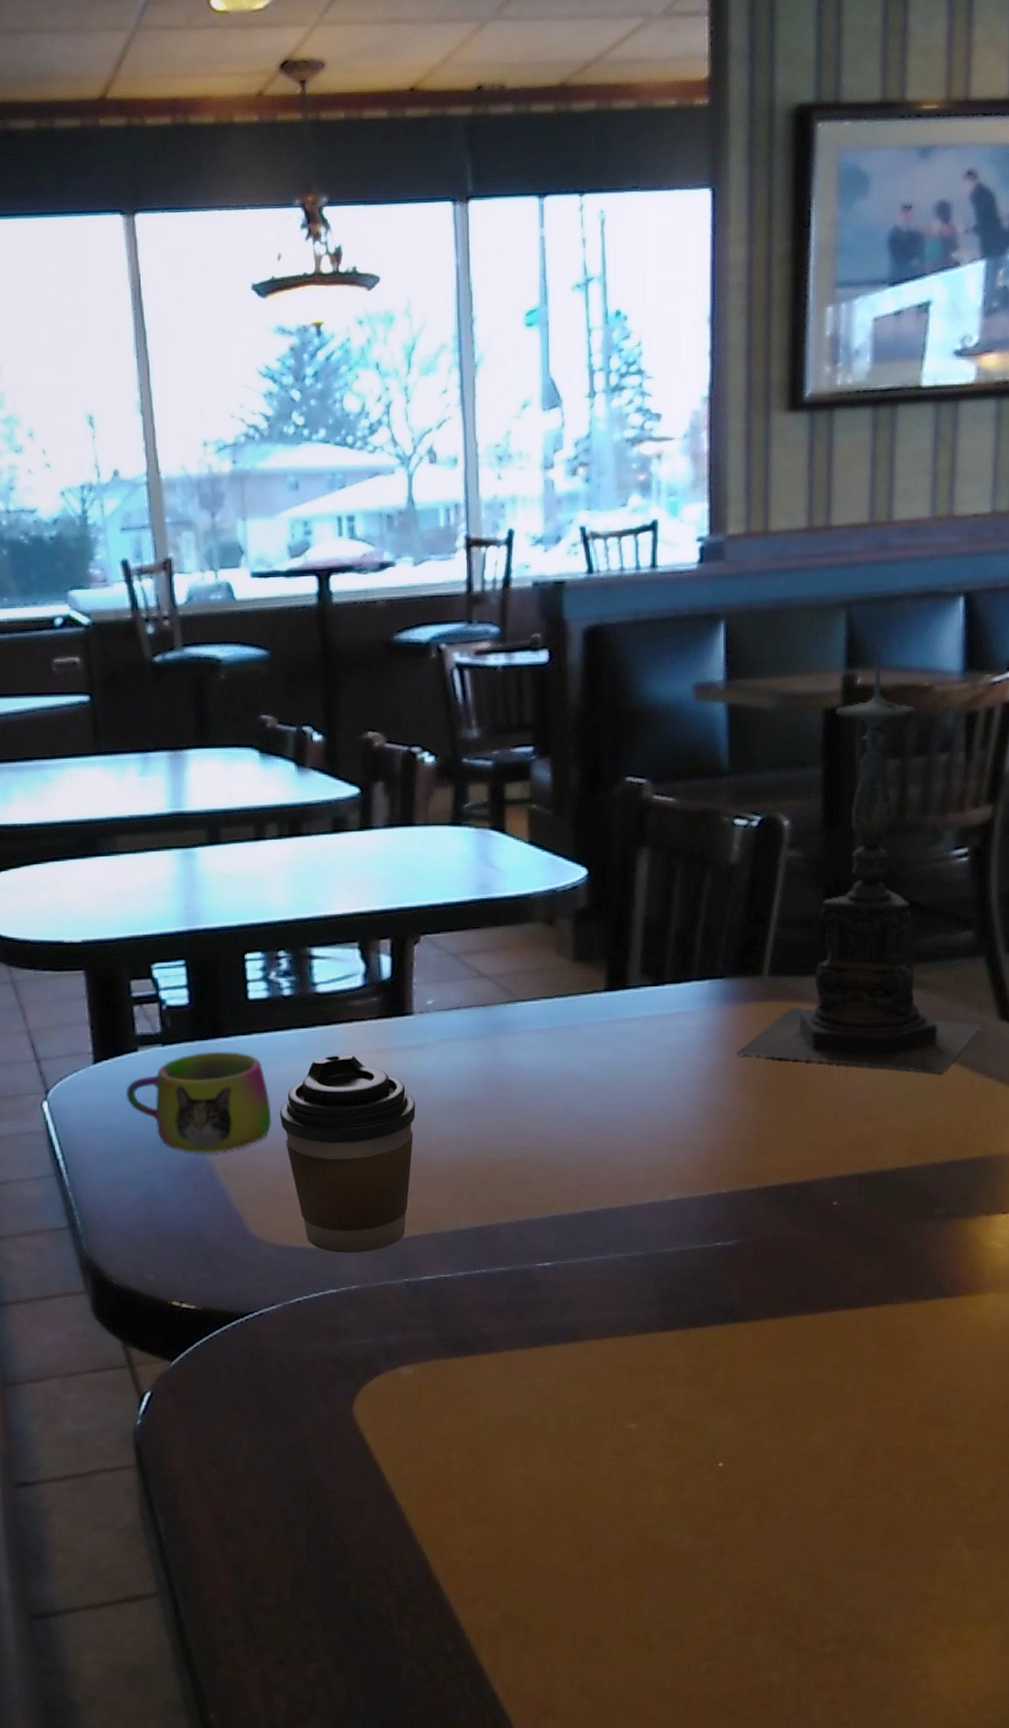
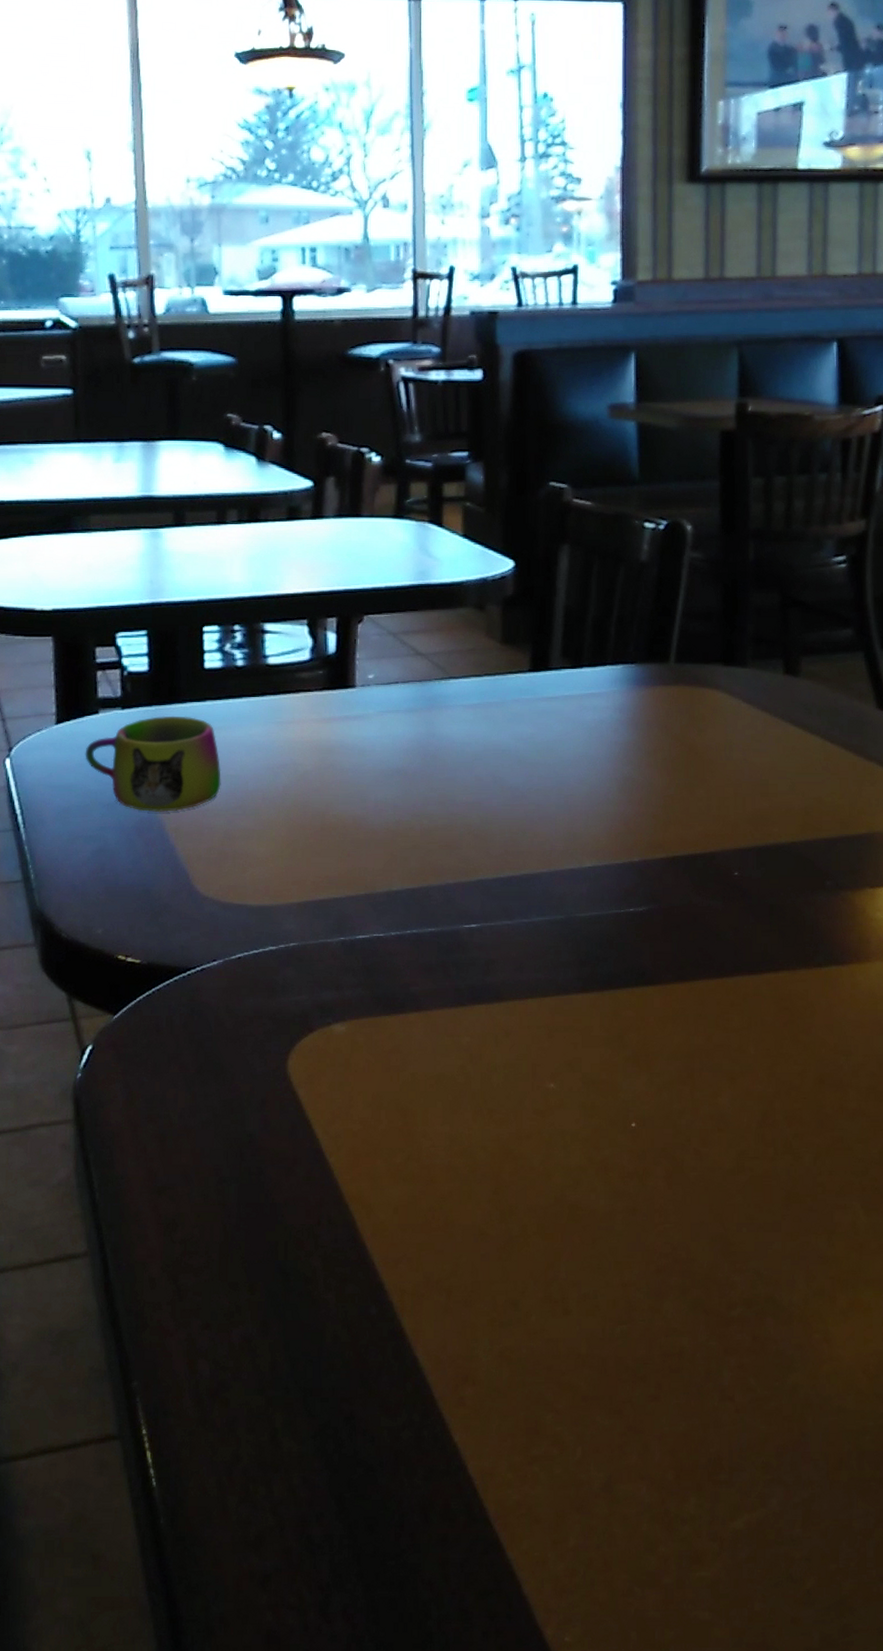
coffee cup: present [279,1054,416,1253] -> none [228,722,355,911]
candle holder: present [737,644,983,1075] -> none [647,378,863,757]

